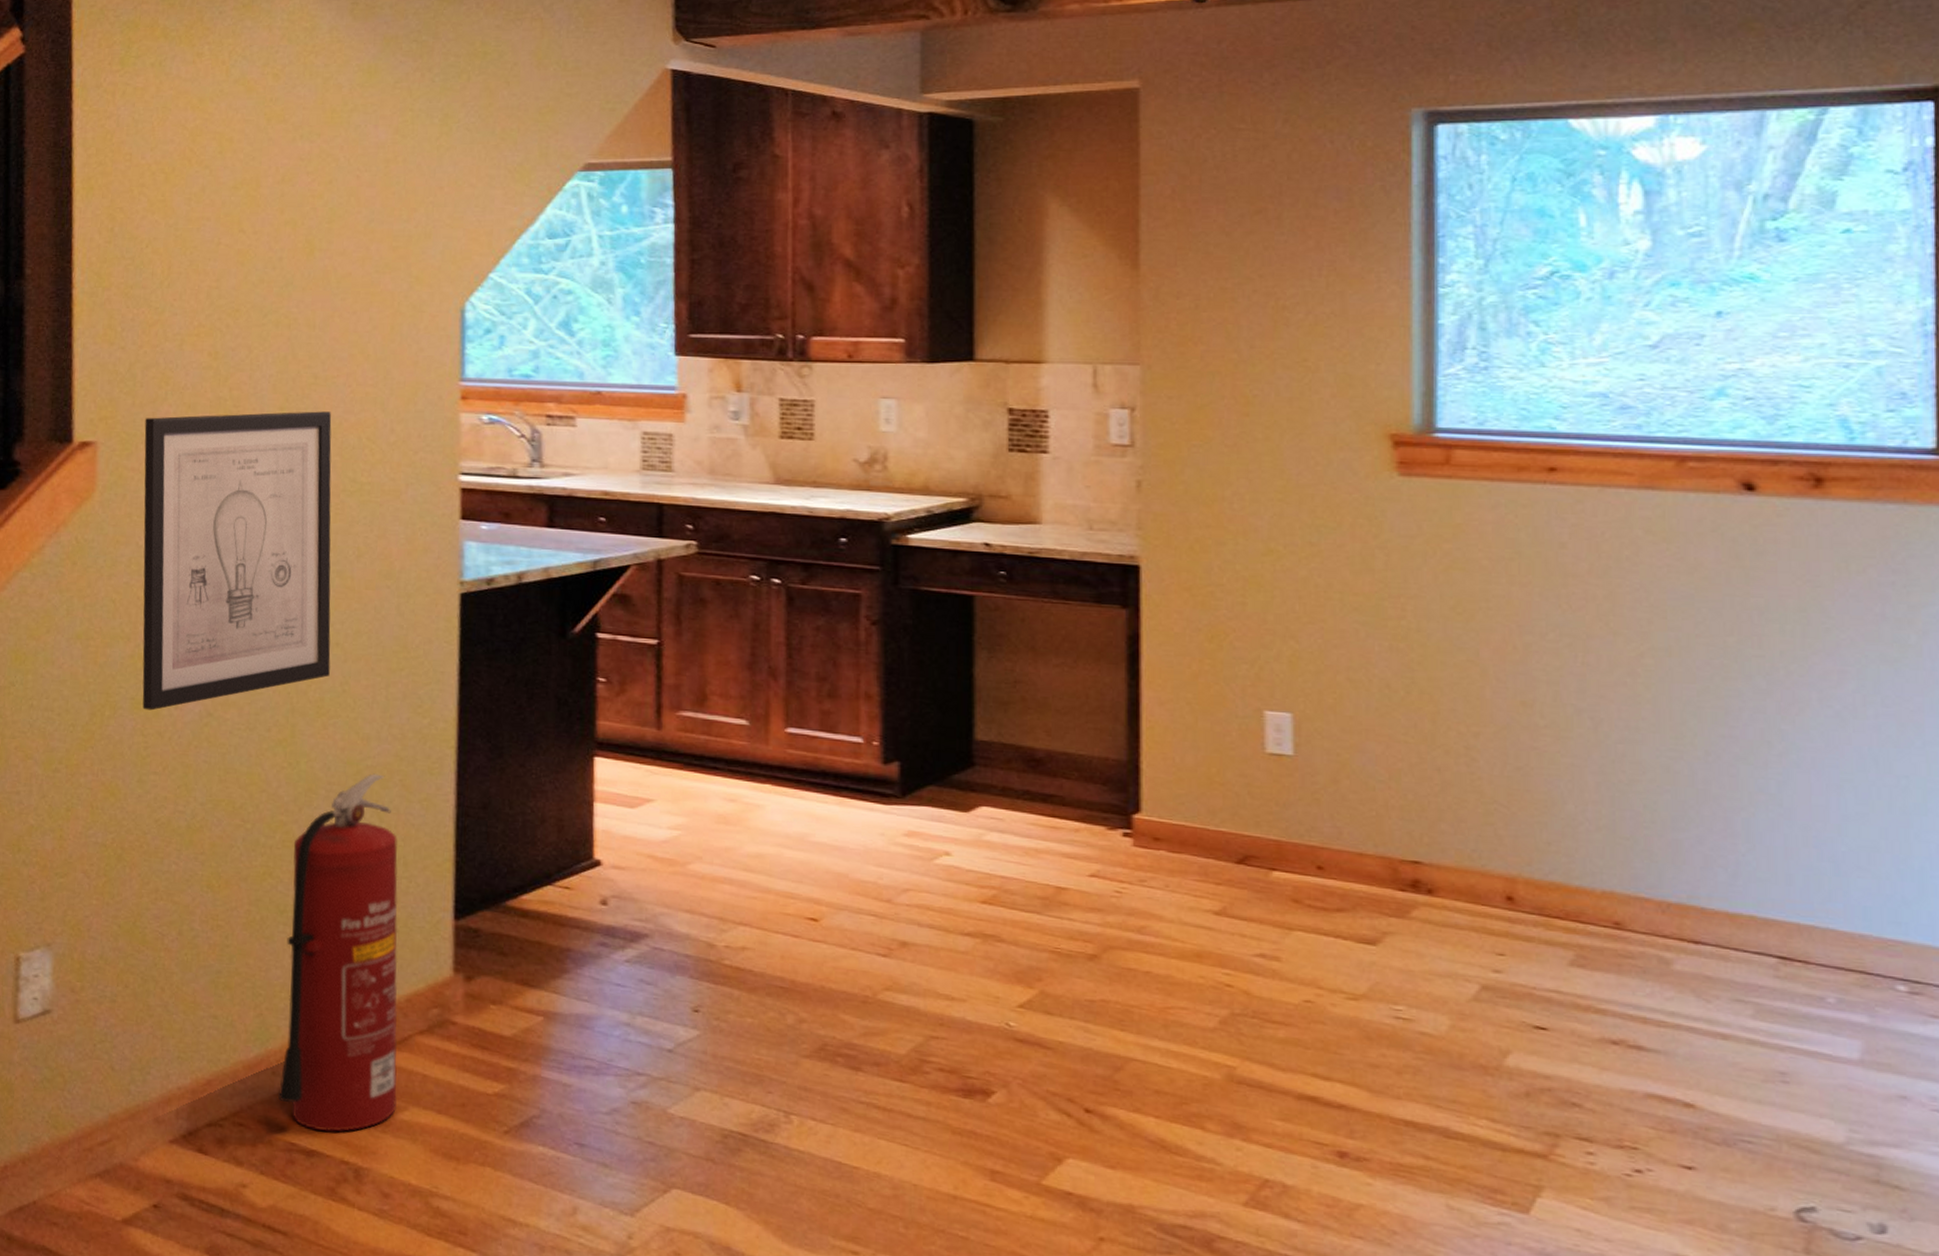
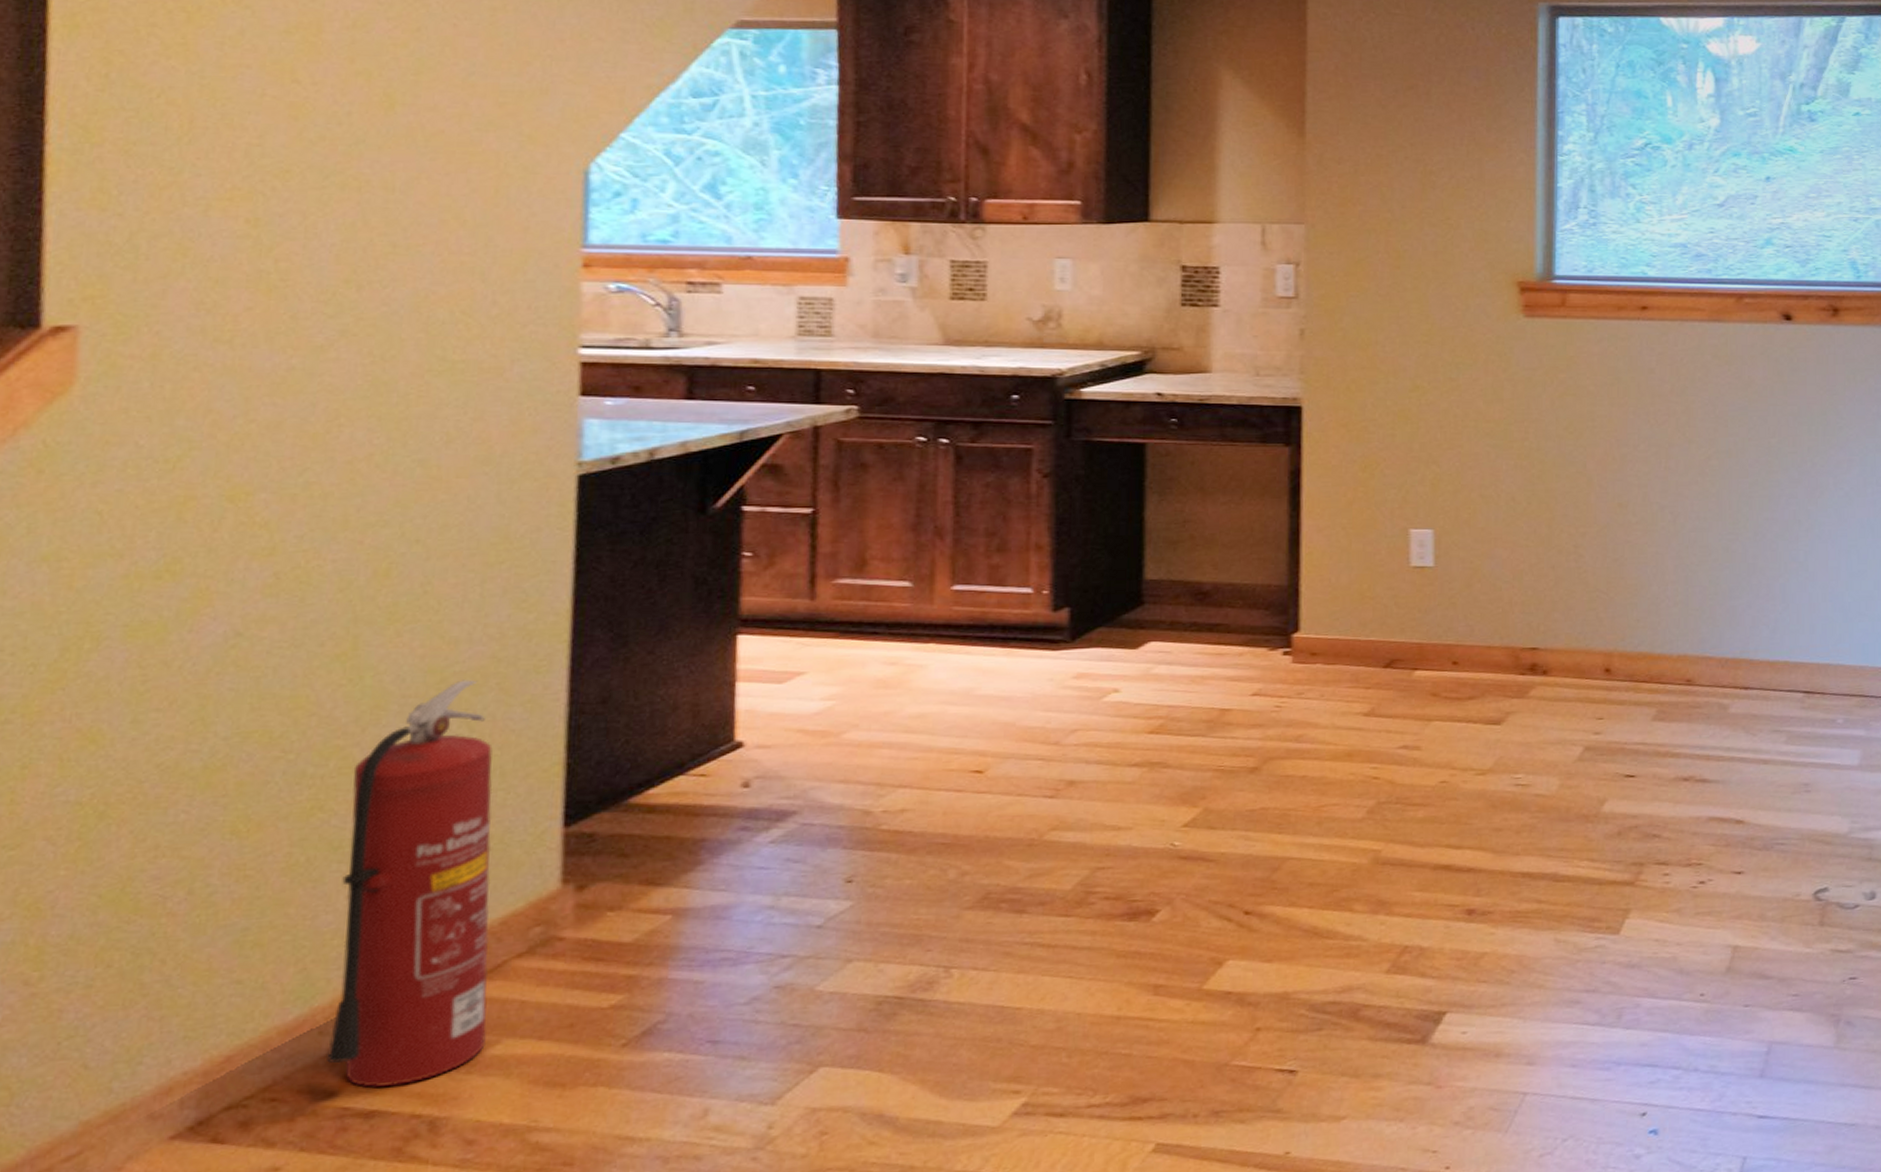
wall art: present [142,411,332,711] -> none [140,283,415,638]

